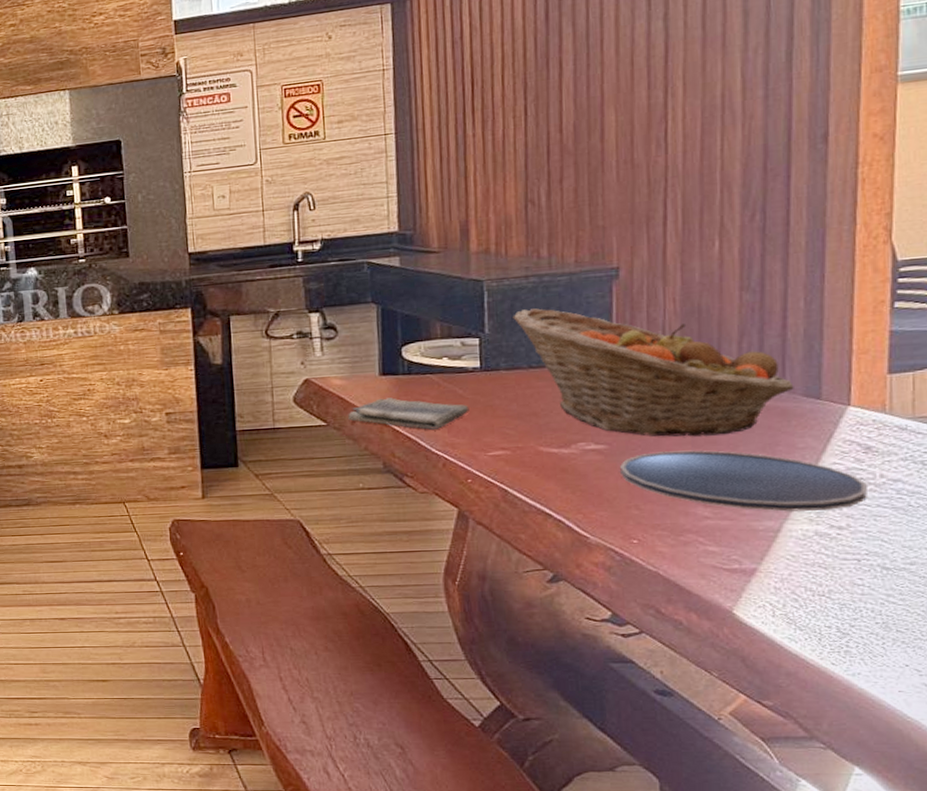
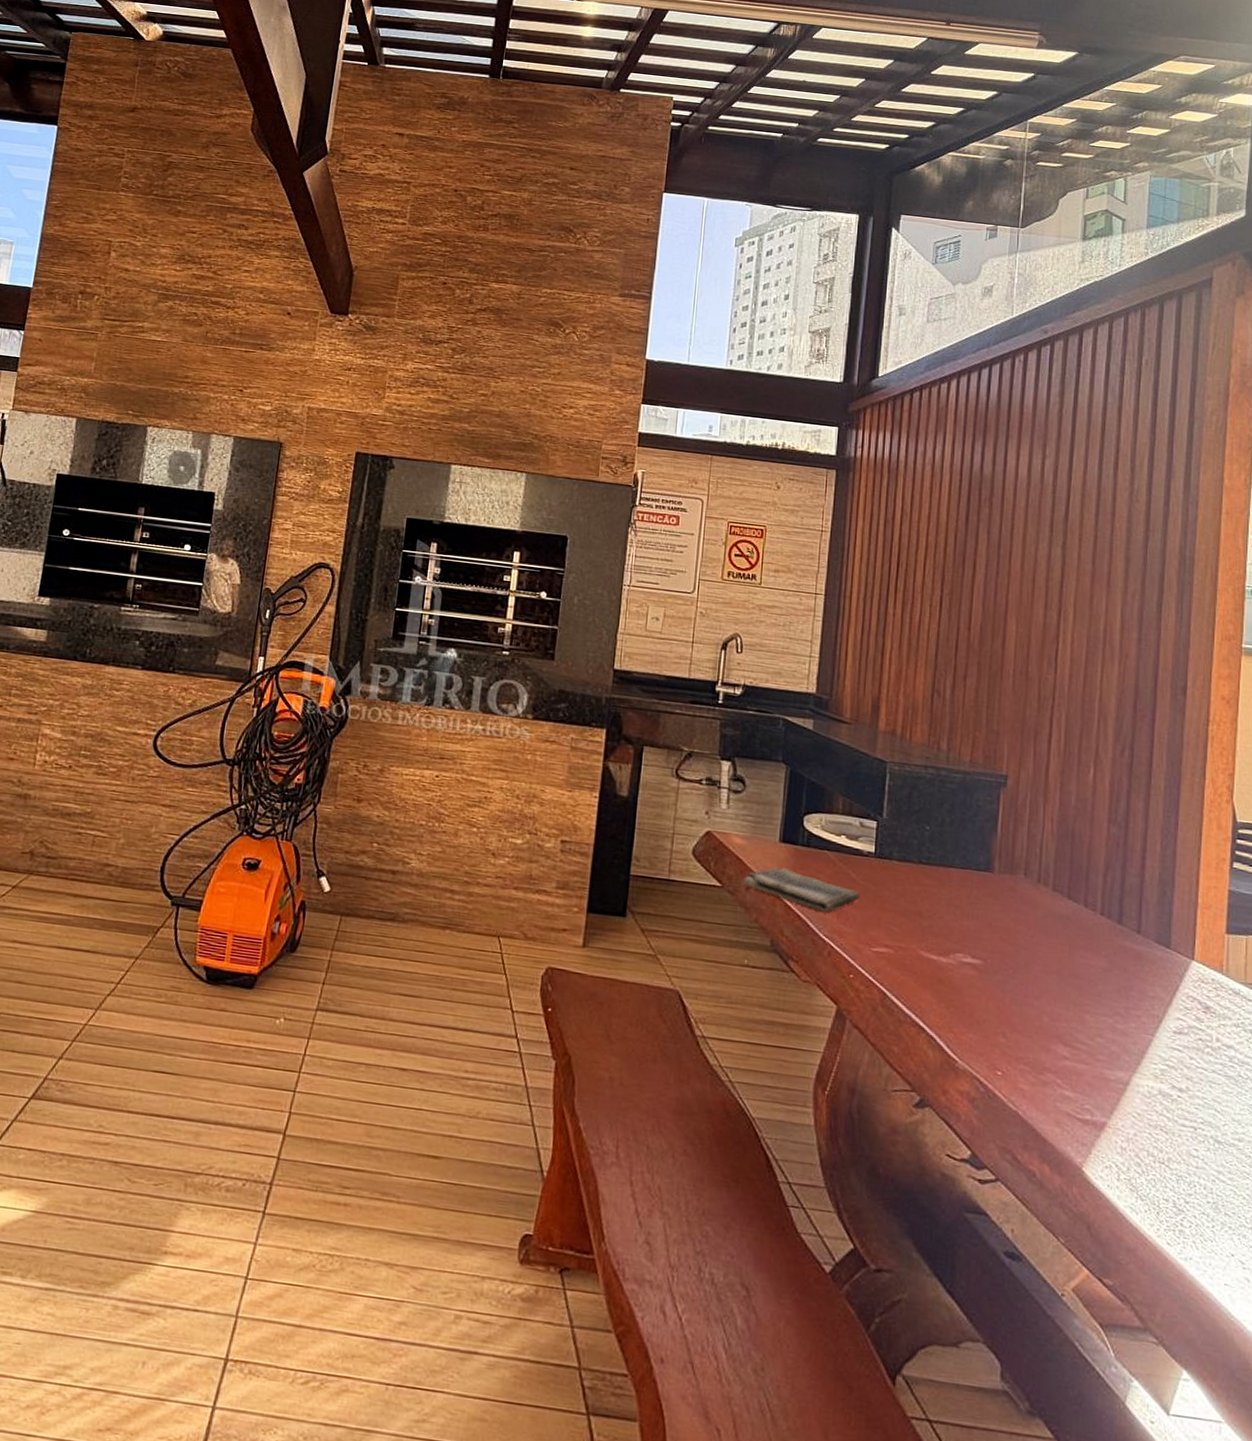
fruit basket: present [513,308,794,437] -> none [910,800,1148,970]
plate: present [620,450,867,512] -> none [992,976,1205,1069]

